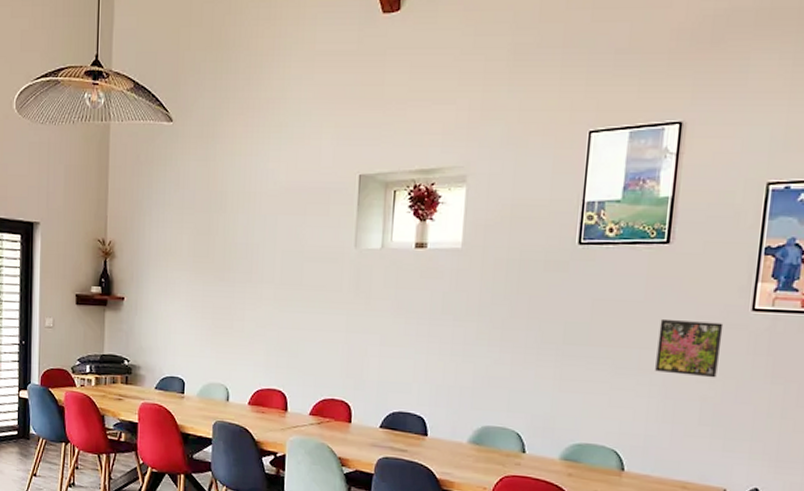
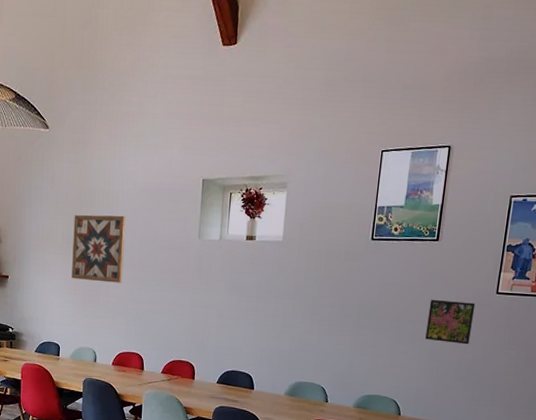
wall art: none [199,221,265,304] -> present [72,215,126,283]

